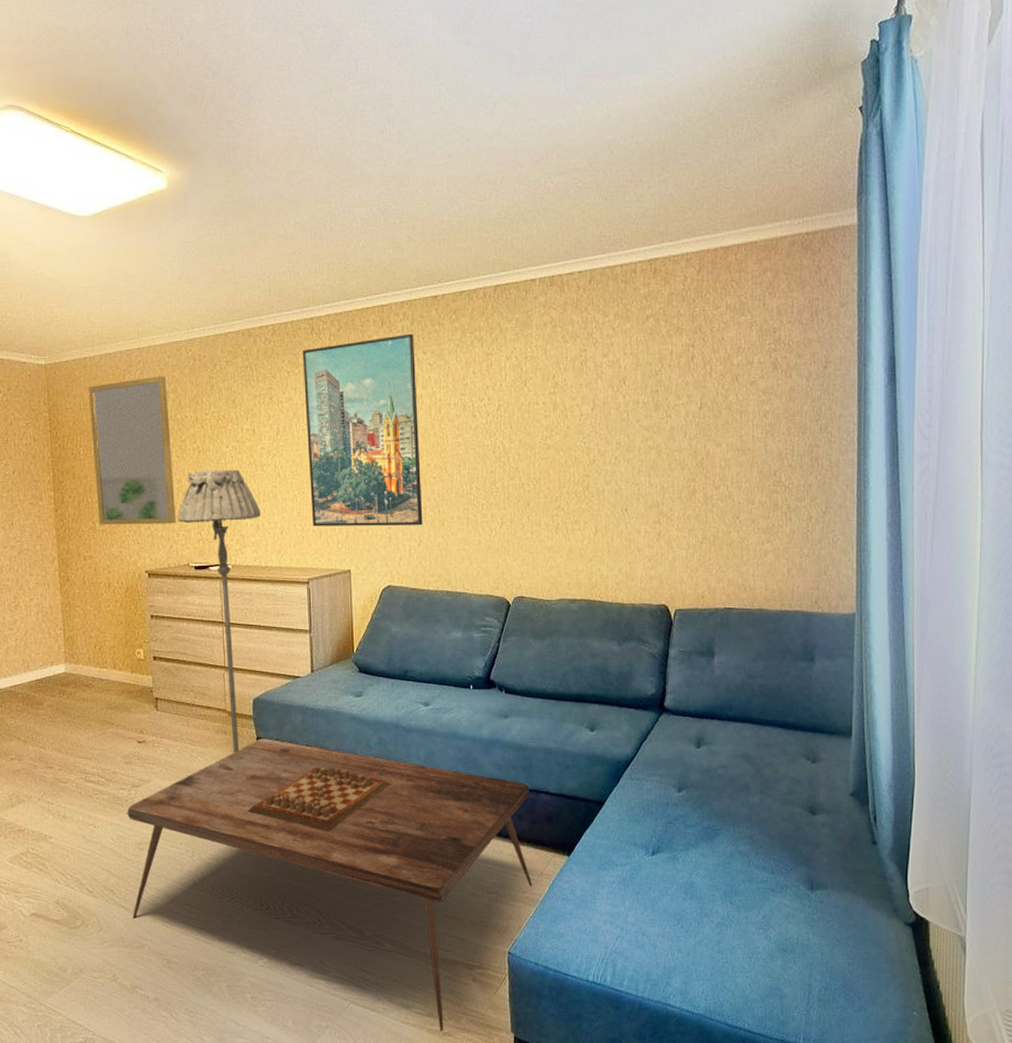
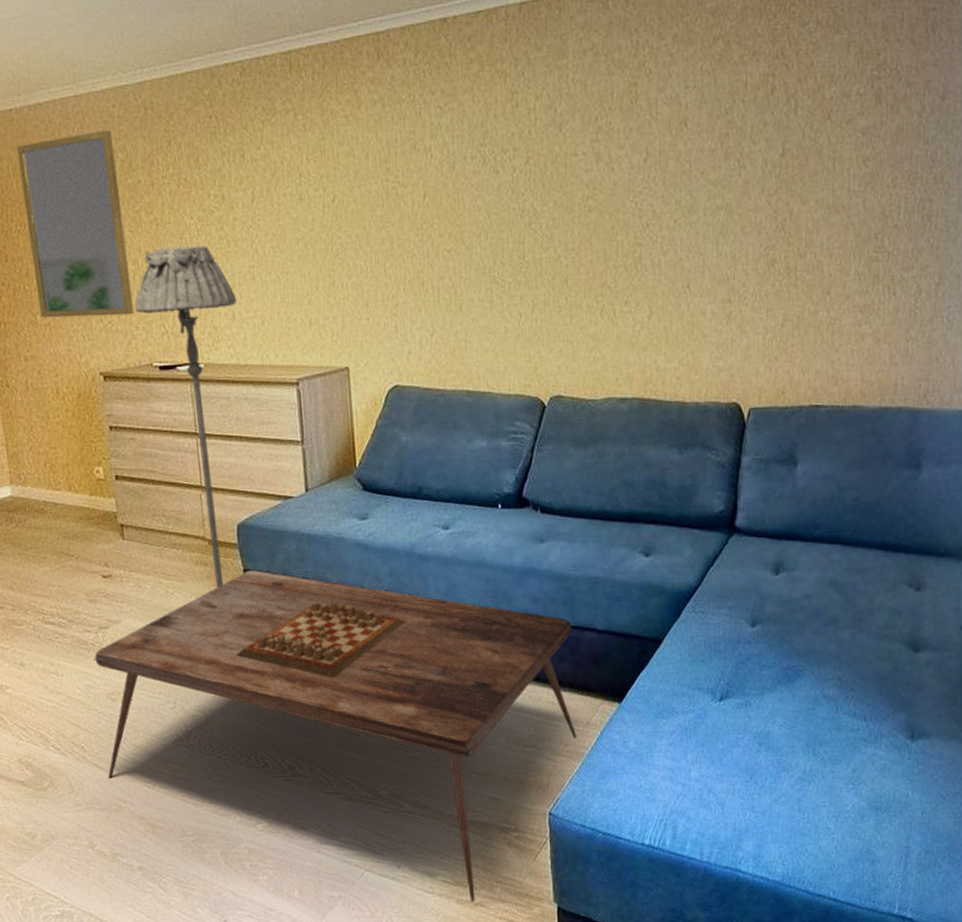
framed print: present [303,333,423,527] -> none [280,67,436,315]

